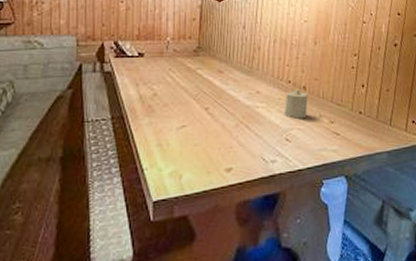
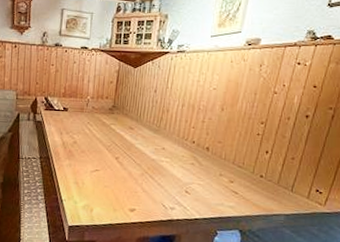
candle: present [284,90,308,119] -> none [186,149,210,176]

